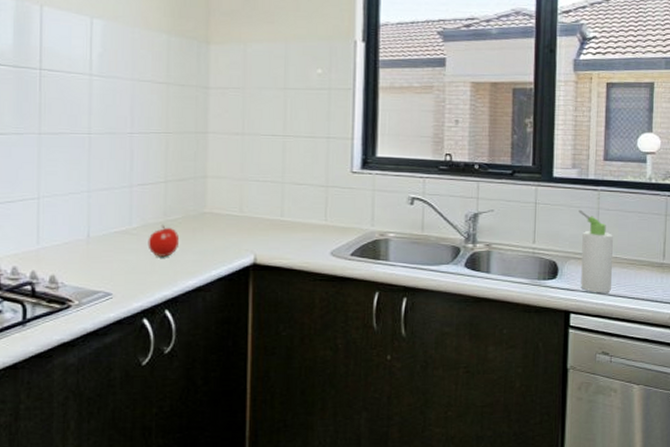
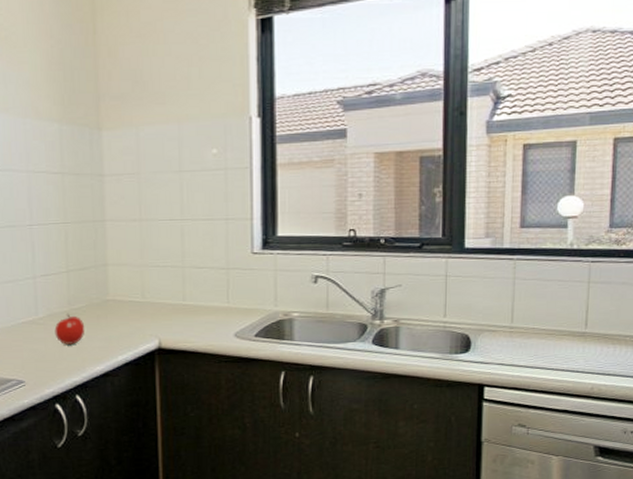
bottle: present [578,209,613,292] -> none [493,280,530,365]

